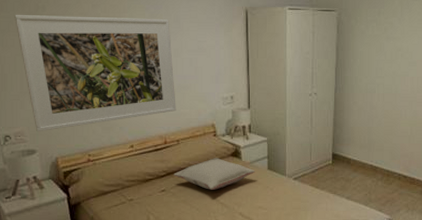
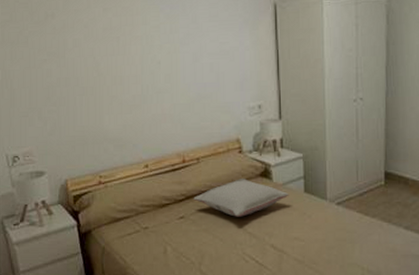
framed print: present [15,14,176,132] -> none [24,19,196,152]

